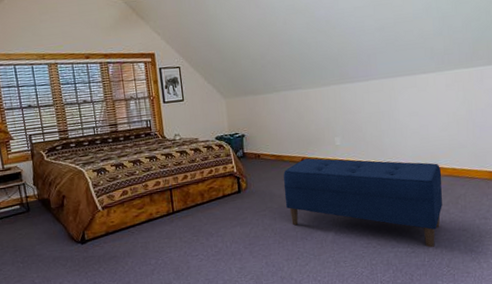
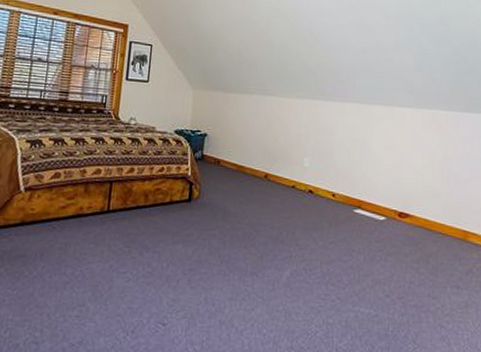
bench: present [283,158,442,248] -> none [239,175,413,313]

